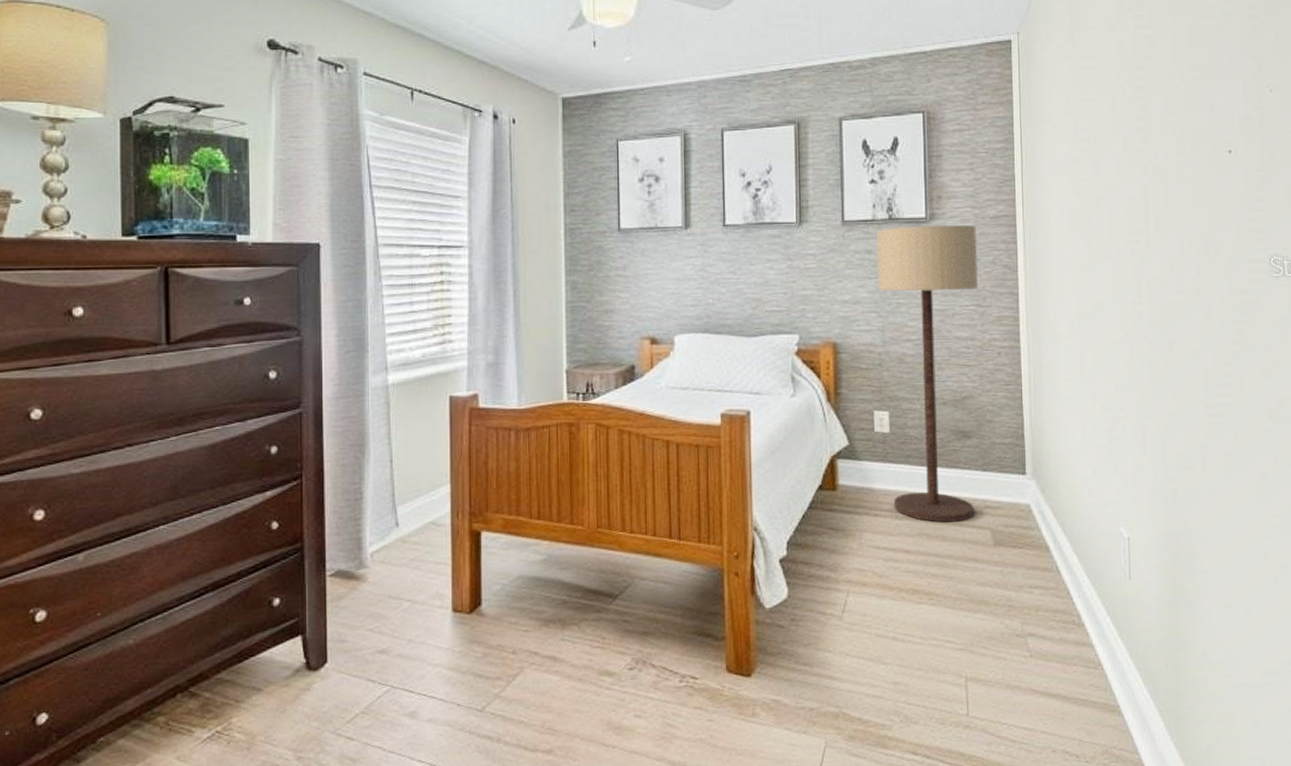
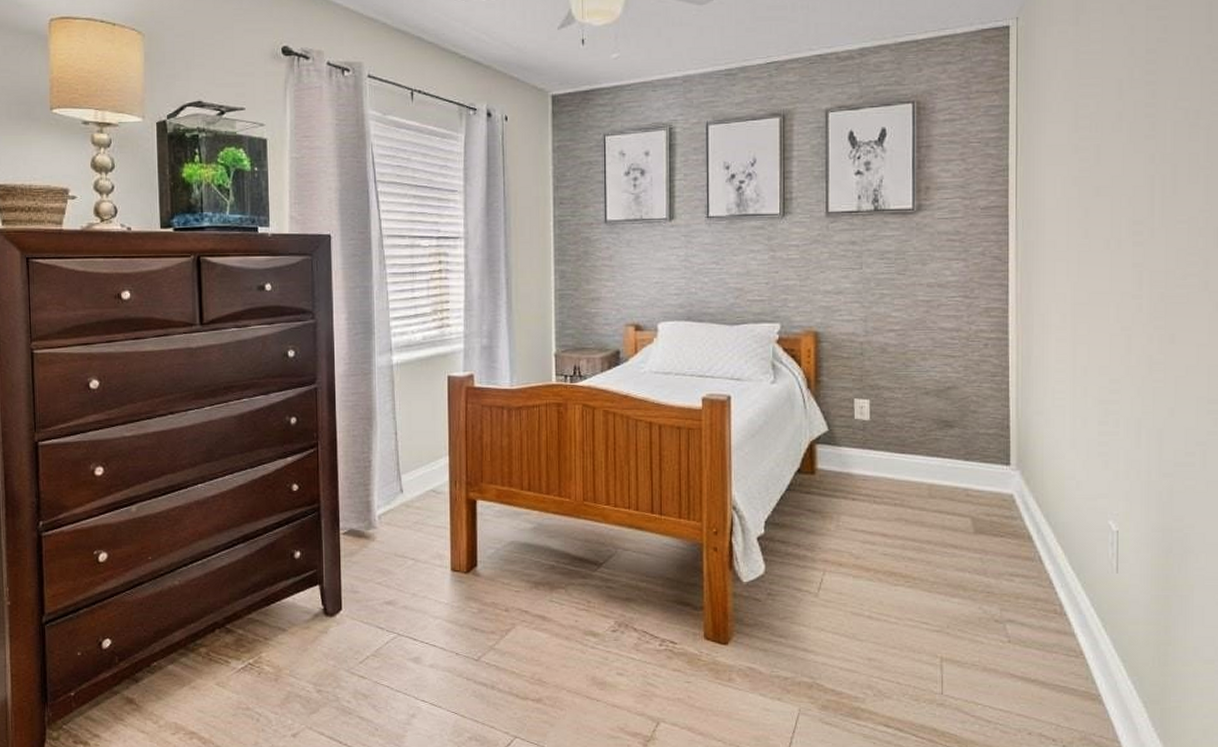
floor lamp: present [876,225,978,523] -> none [861,216,966,509]

